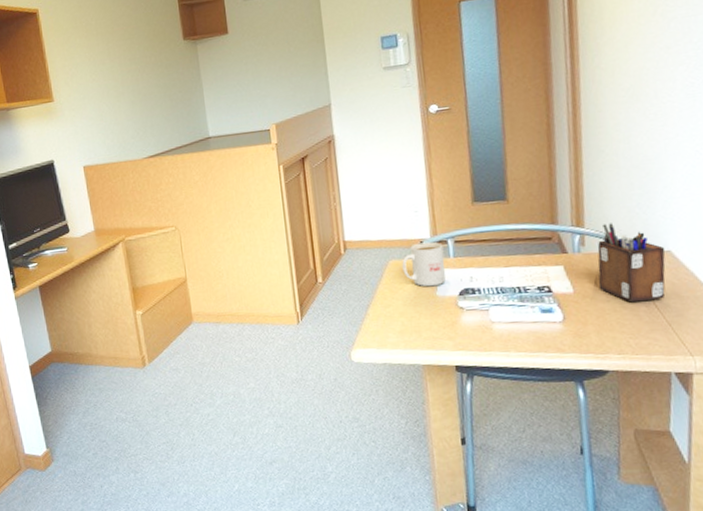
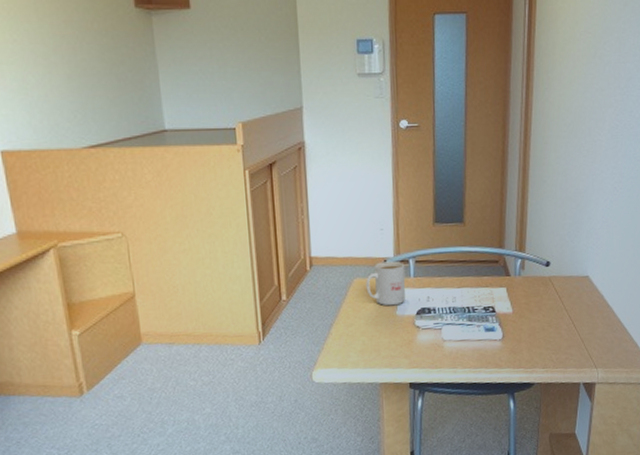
desk organizer: present [597,223,666,303] -> none [532,249,585,322]

